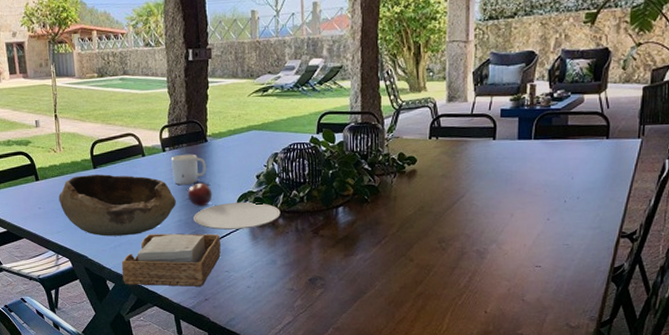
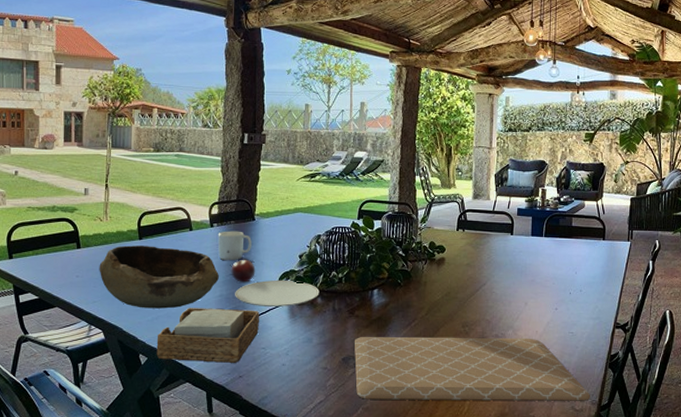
placemat: none [321,252,589,319] -> present [354,337,590,401]

